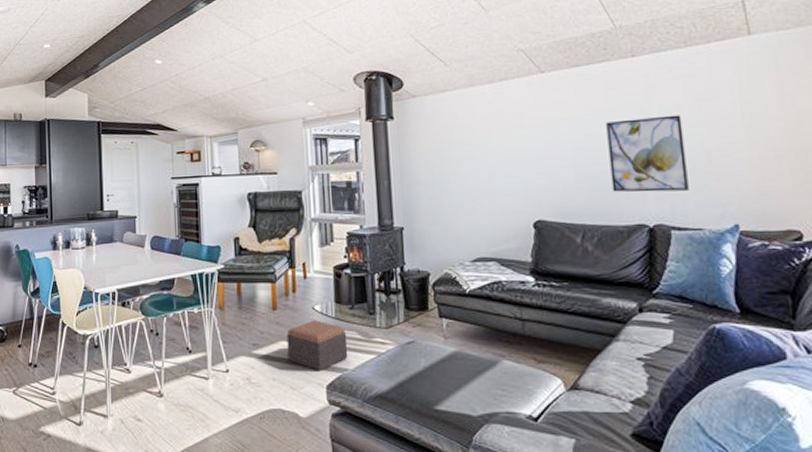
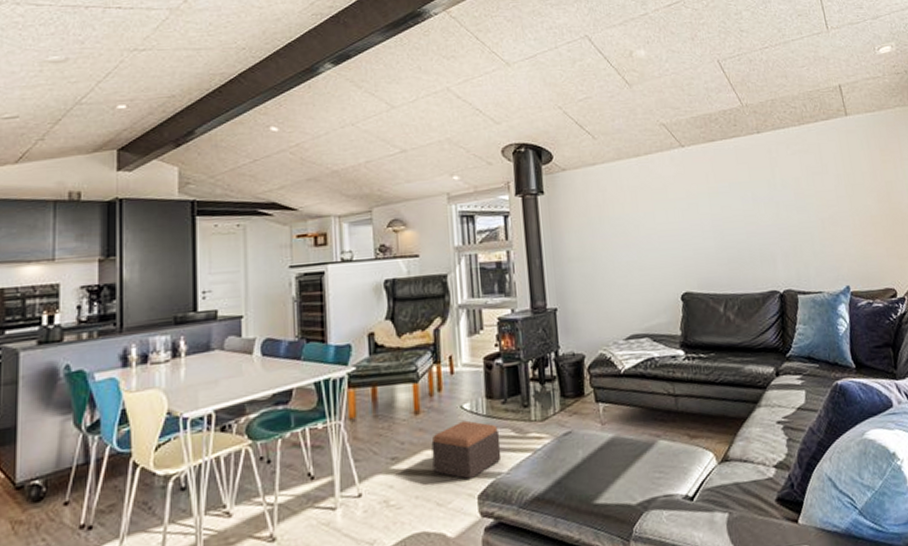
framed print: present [606,115,689,192] -> none [739,187,810,261]

